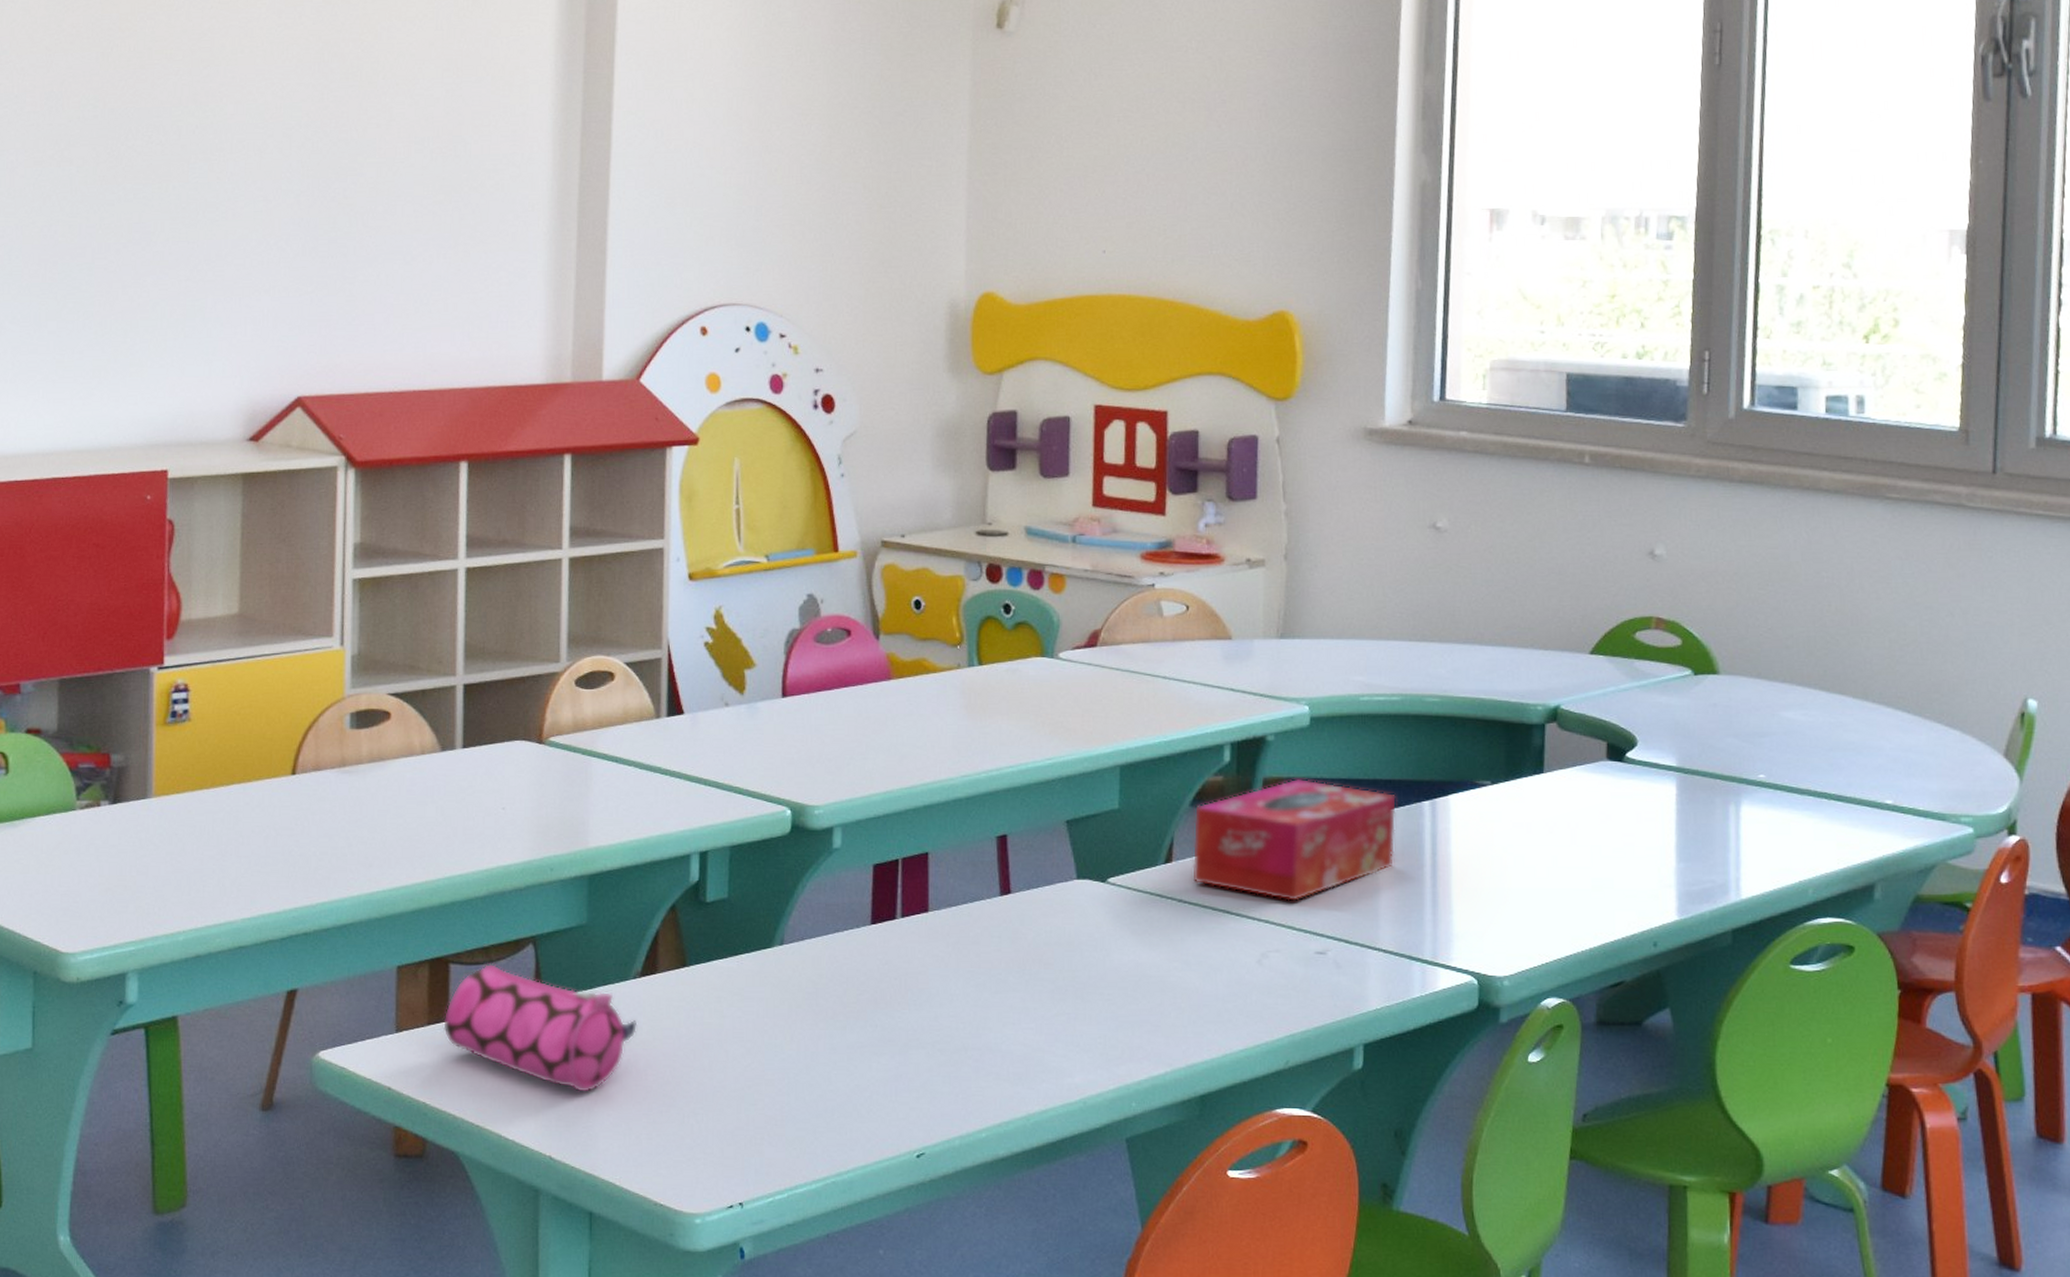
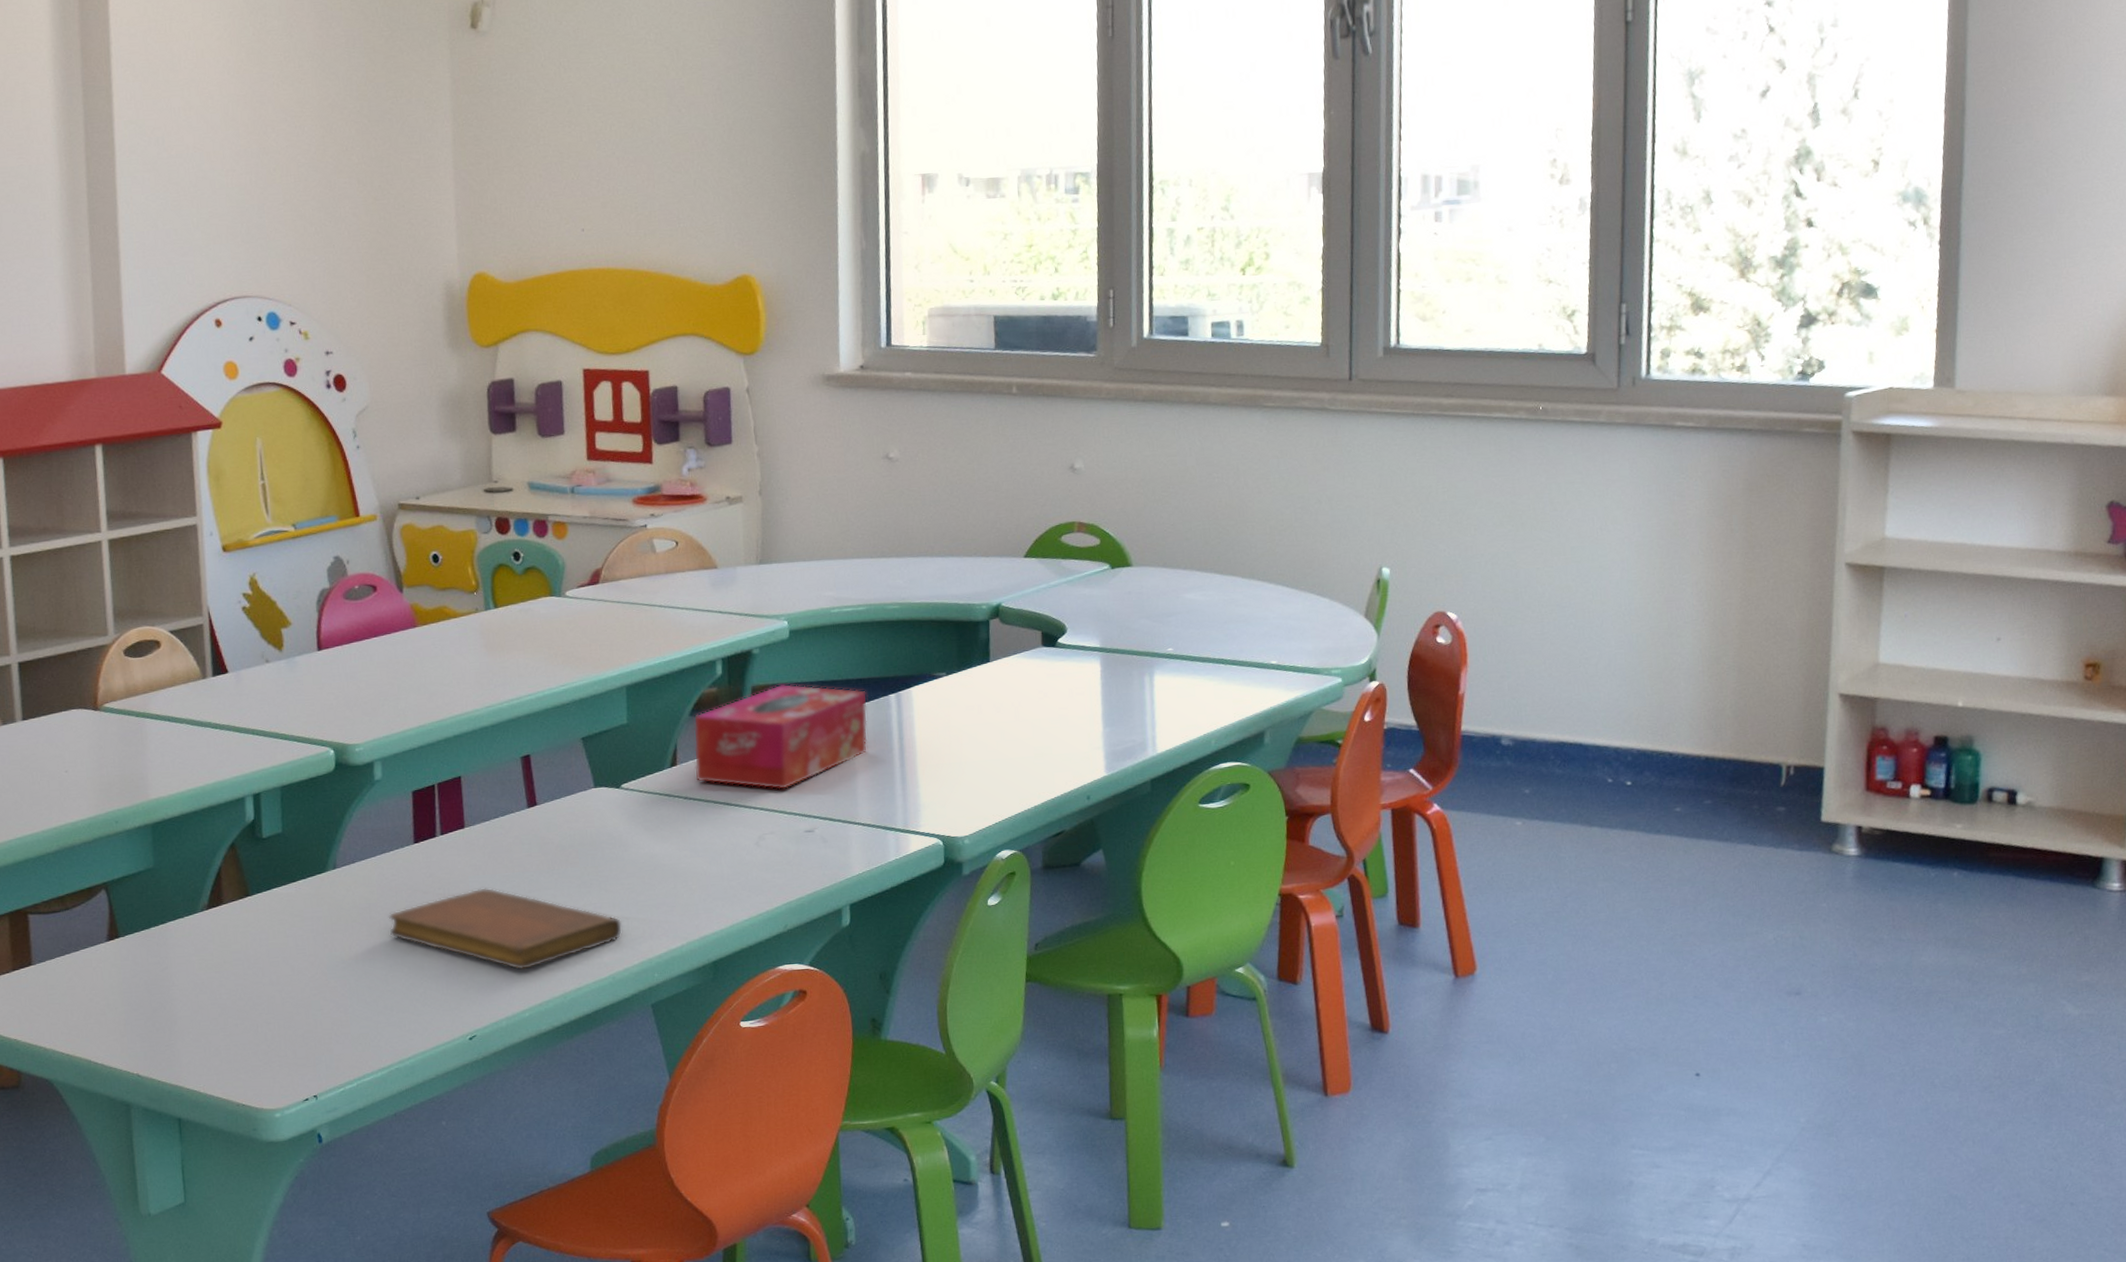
pencil case: present [443,963,638,1094] -> none [27,910,209,1016]
notebook: none [836,983,1099,1083] -> present [388,887,623,971]

